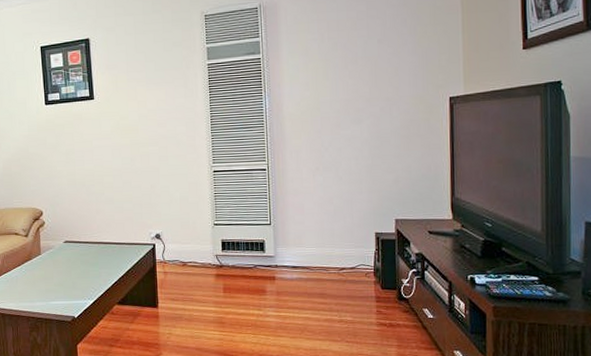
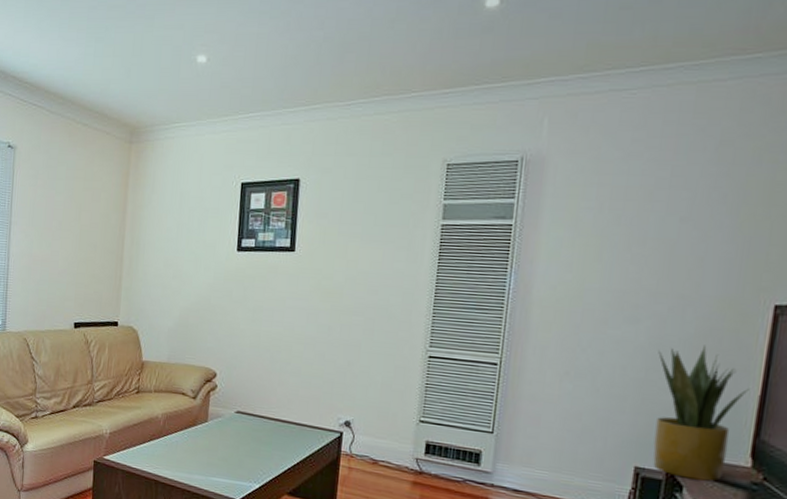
planter: none [378,133,443,235] -> present [653,345,750,482]

